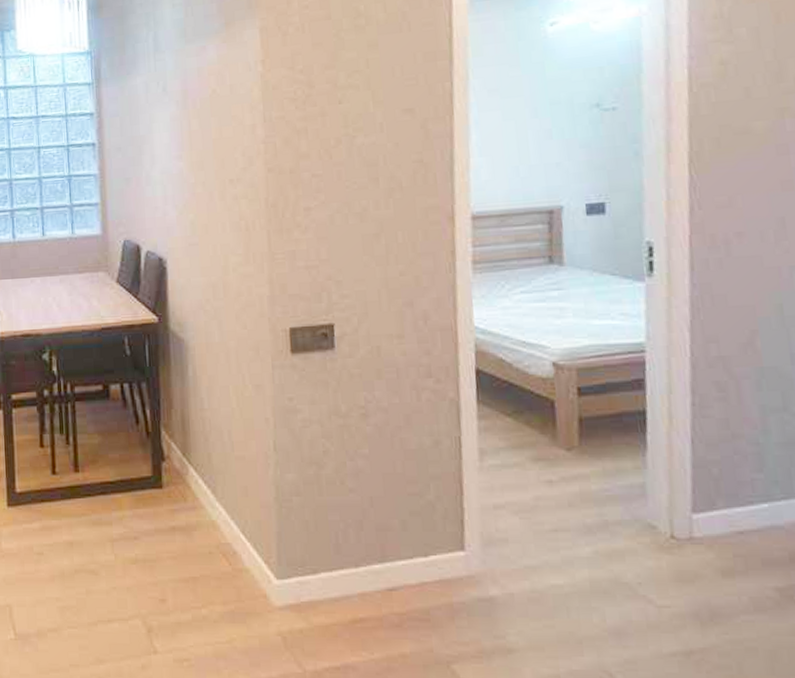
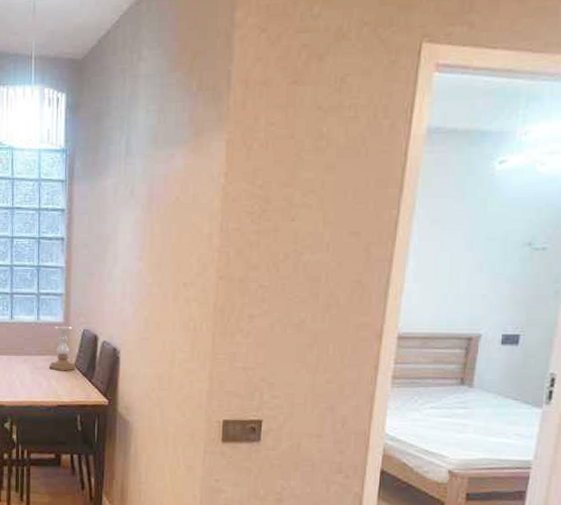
candle holder: none [88,238,119,289] -> present [48,326,76,371]

